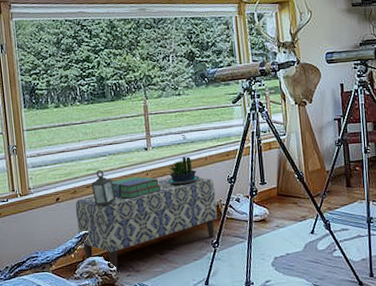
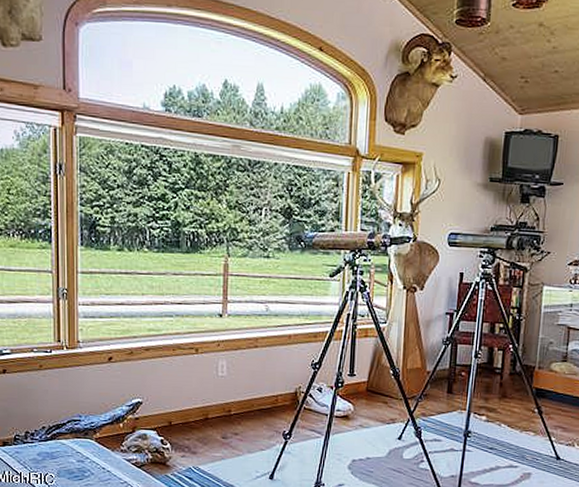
bench: present [75,177,218,271] -> none [130,353,295,450]
lantern: present [91,169,116,206] -> none [152,331,179,375]
stack of books: present [111,176,161,199] -> none [175,344,232,370]
potted plant: present [166,156,200,184] -> none [241,331,279,362]

